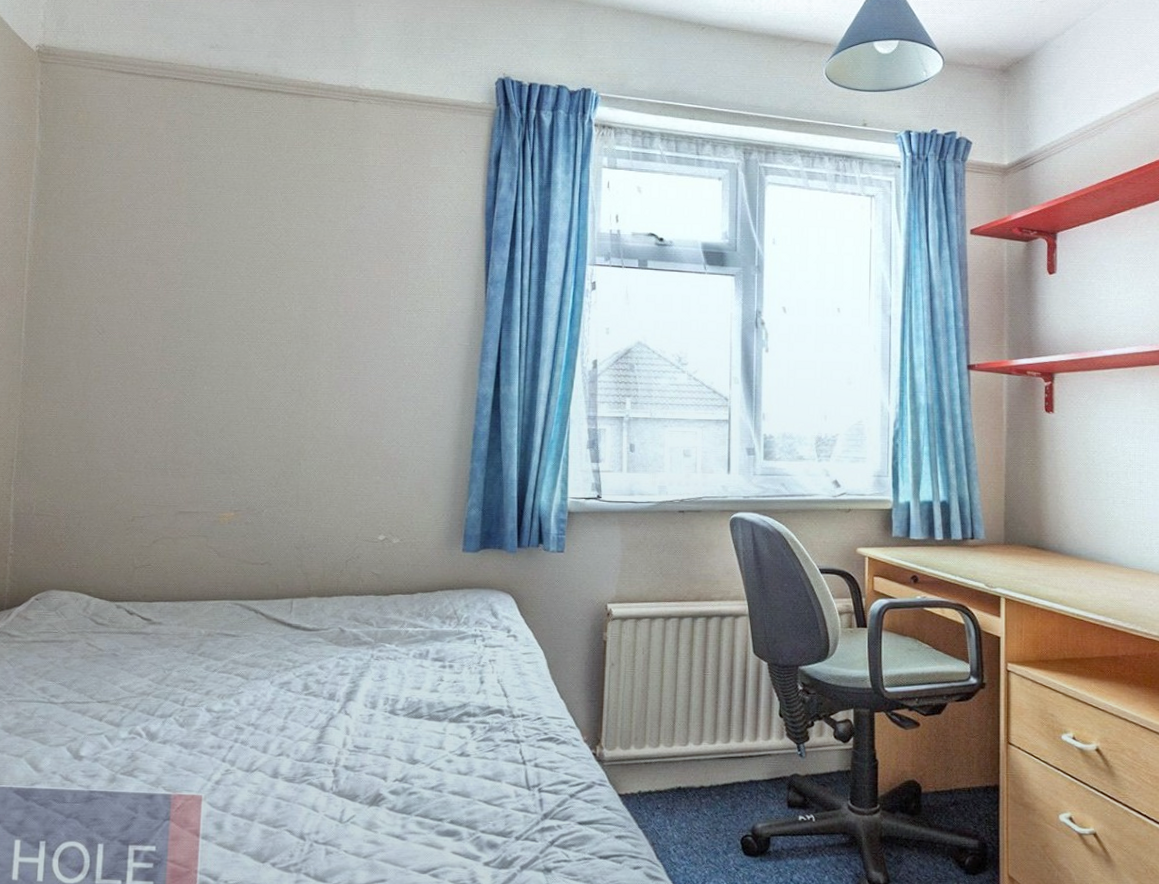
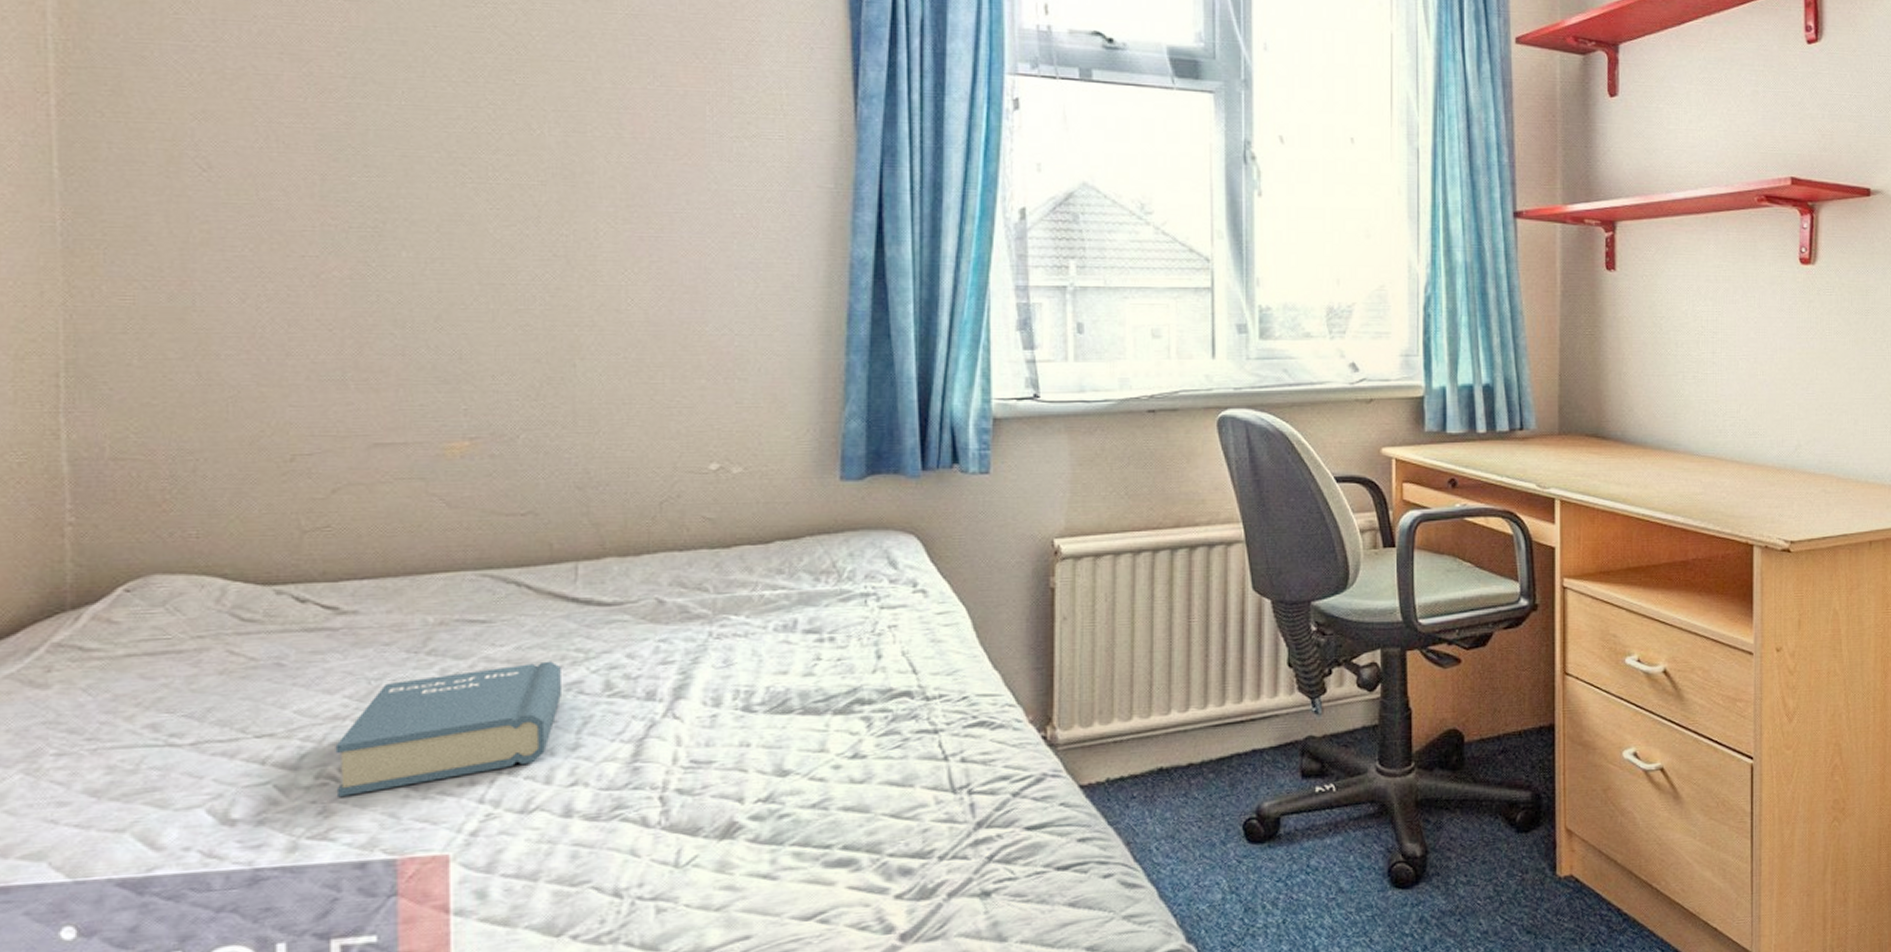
book: none [140,666,278,749] -> present [335,661,563,798]

